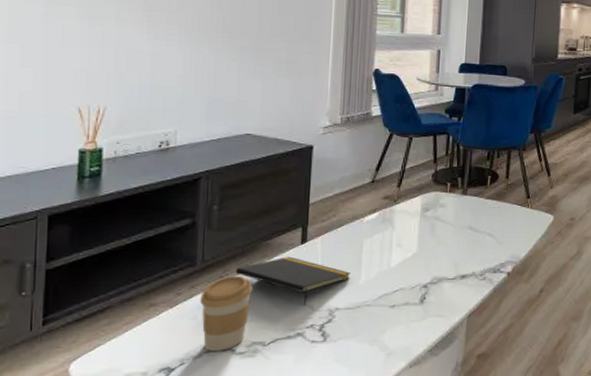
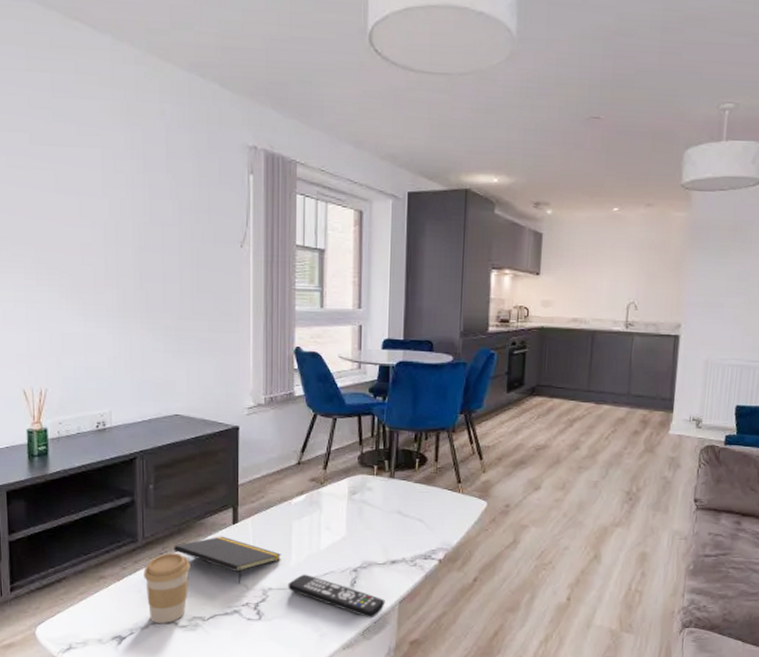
remote control: none [355,292,454,334] -> present [288,574,385,619]

